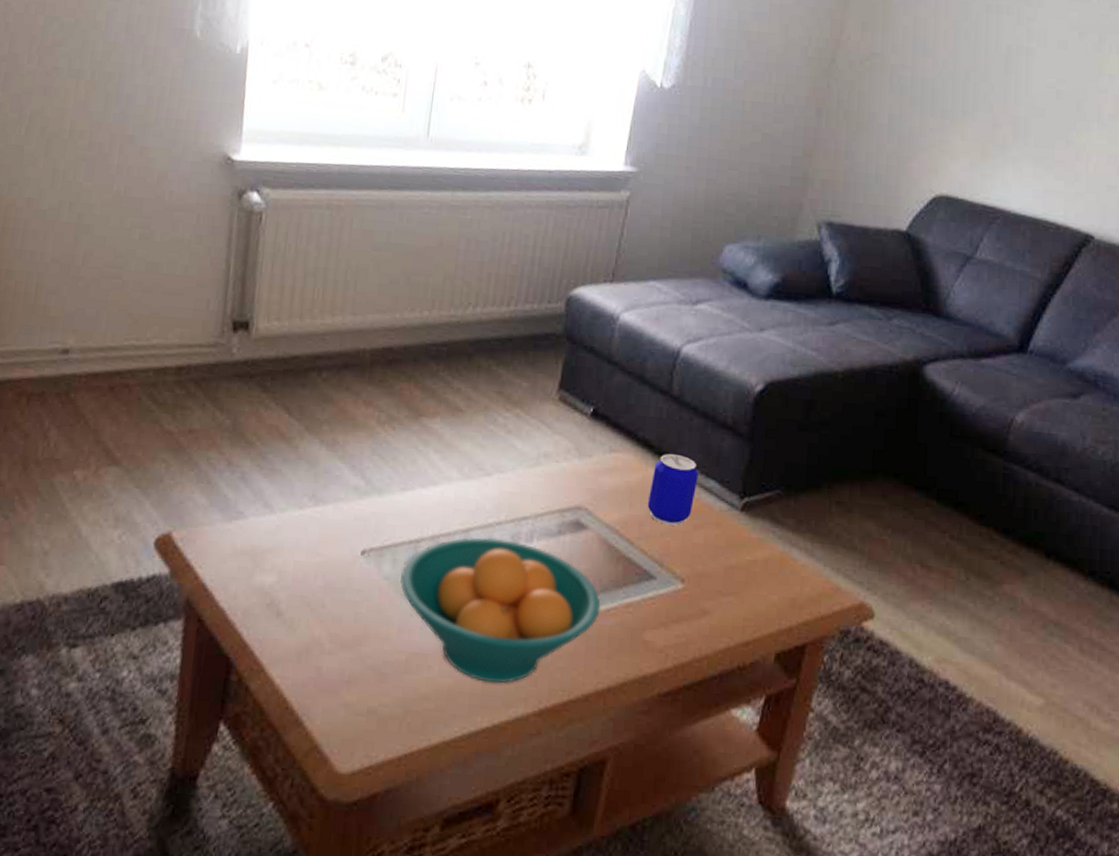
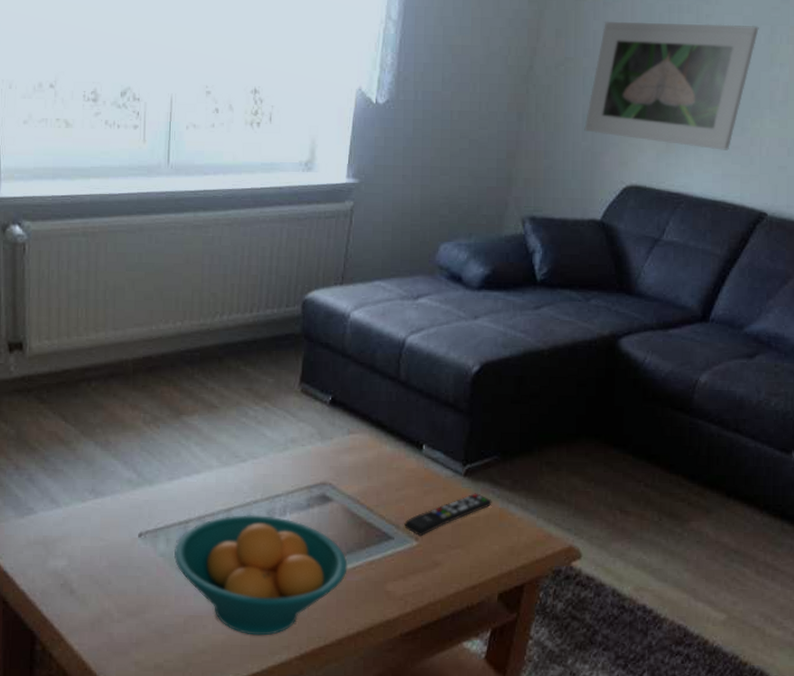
beer can: present [647,454,699,526] -> none [383,432,426,493]
remote control: none [669,531,772,578] -> present [404,493,492,536]
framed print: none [890,17,1086,164] -> present [584,21,759,150]

